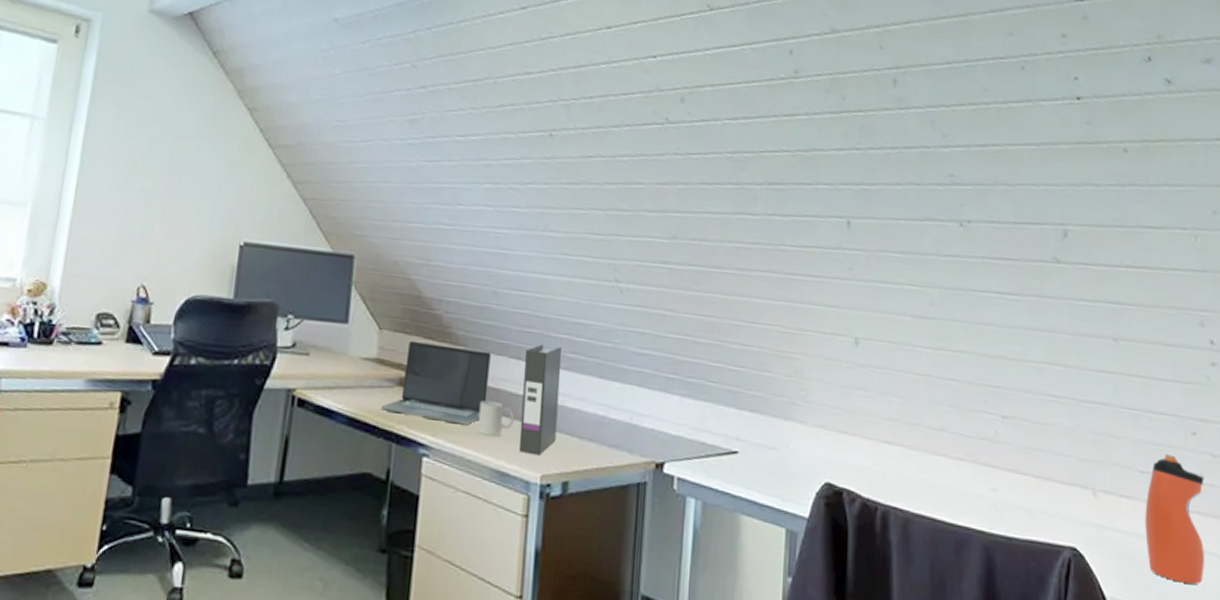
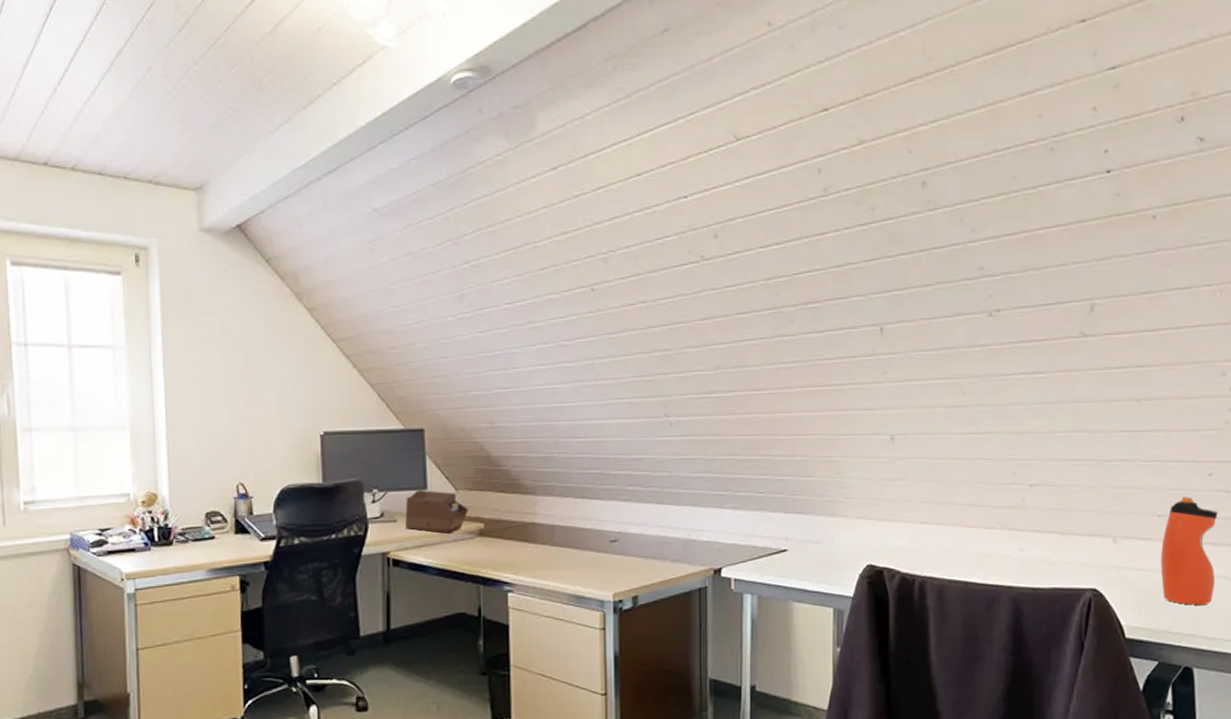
sewing box: none [318,323,391,377] -> present [405,490,468,534]
laptop: present [381,340,491,425] -> none [467,495,559,562]
mug: present [477,400,515,436] -> none [552,537,585,567]
binder: present [518,344,562,456] -> none [588,482,623,578]

